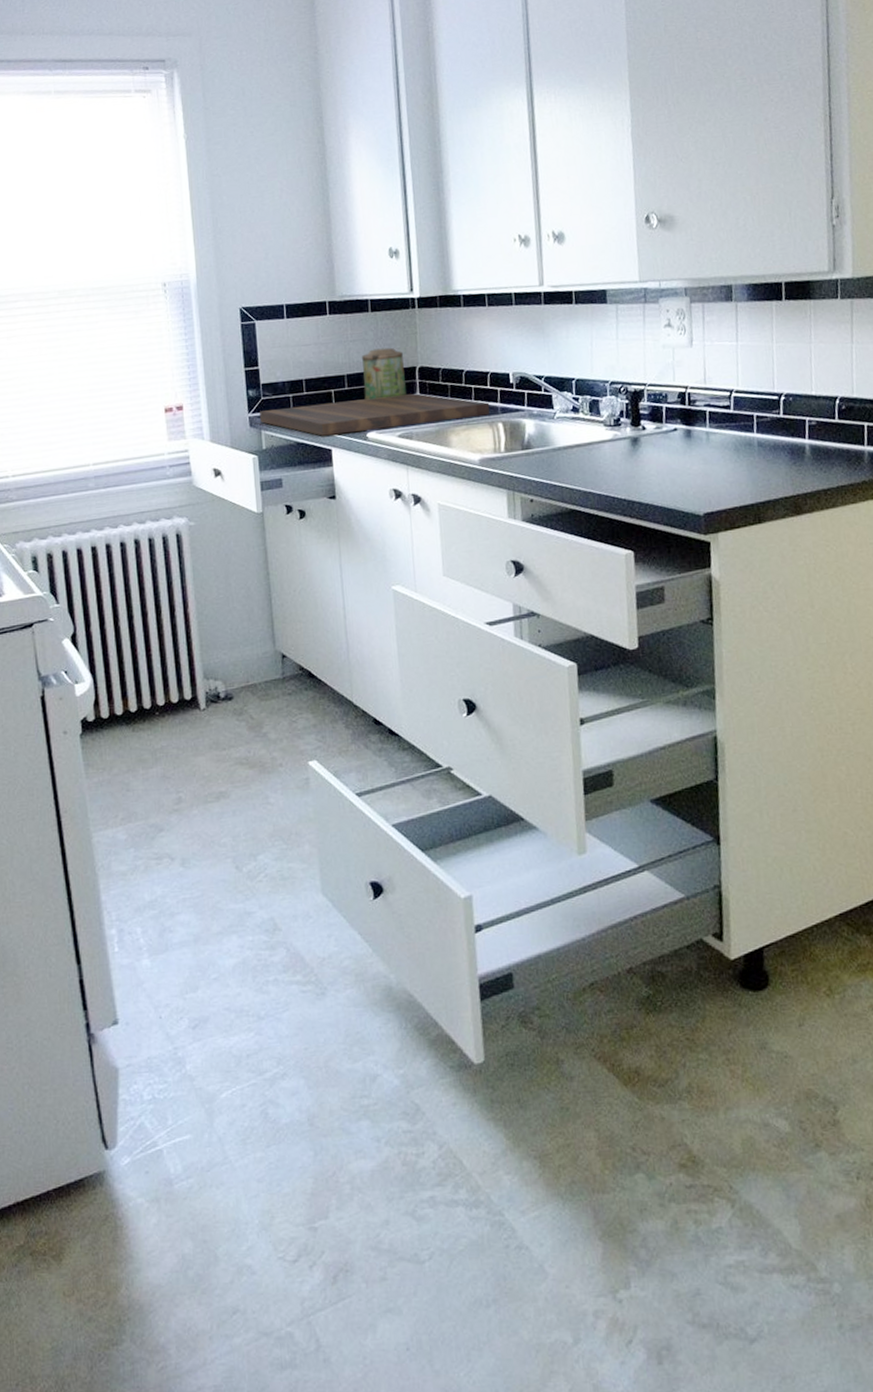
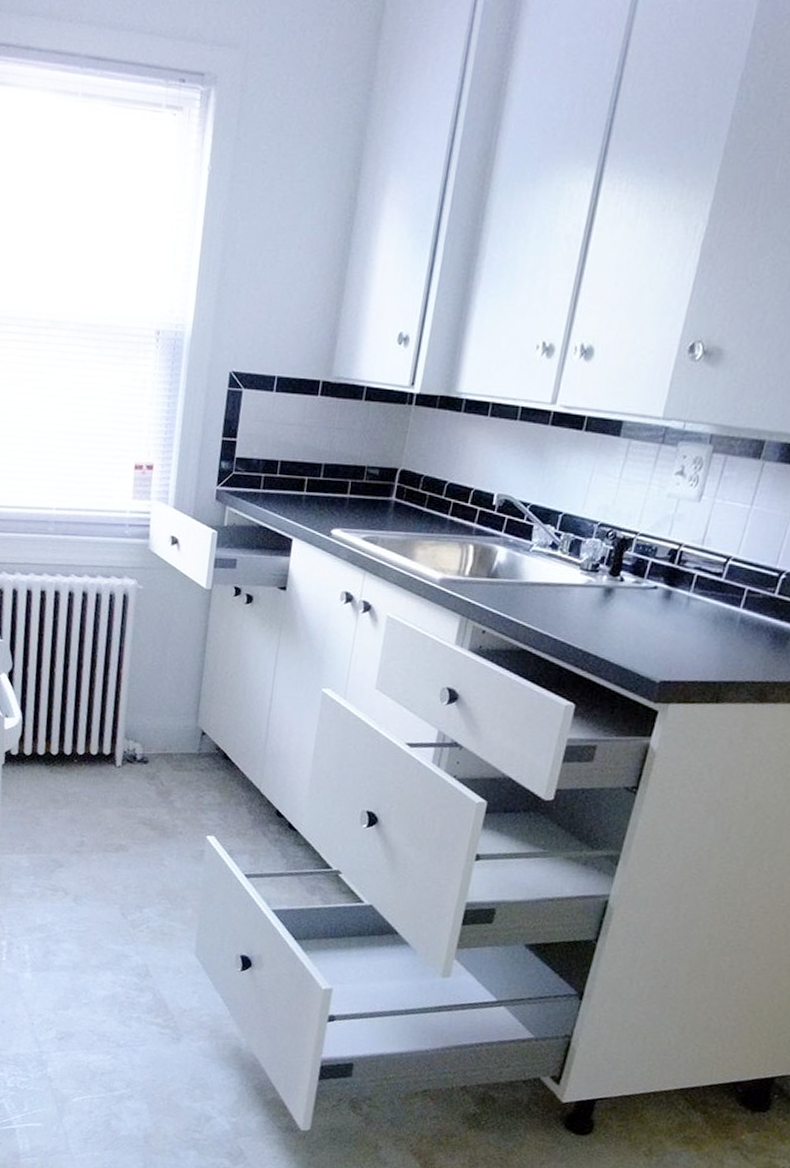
cutting board: present [260,393,490,436] -> none [227,486,466,534]
canister: present [361,347,408,400] -> none [337,441,388,497]

